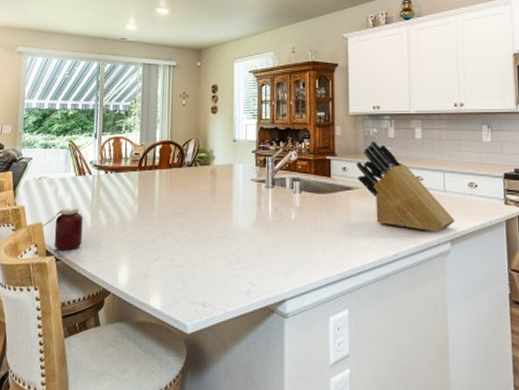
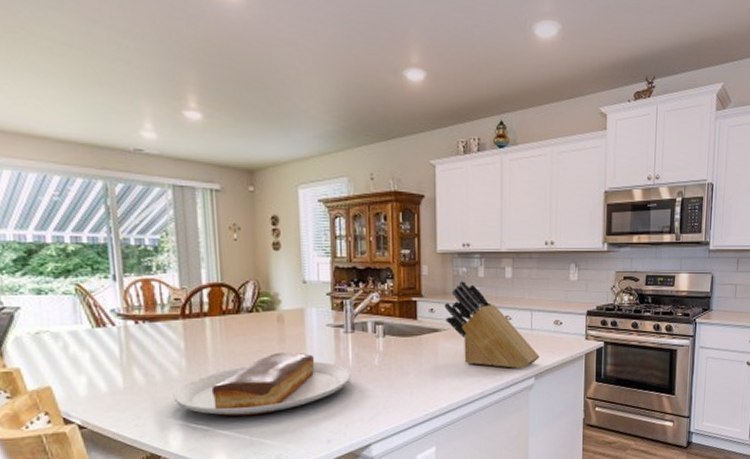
jar: present [43,207,83,251] -> none [52,365,114,417]
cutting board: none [125,203,270,261] -> present [173,352,351,417]

